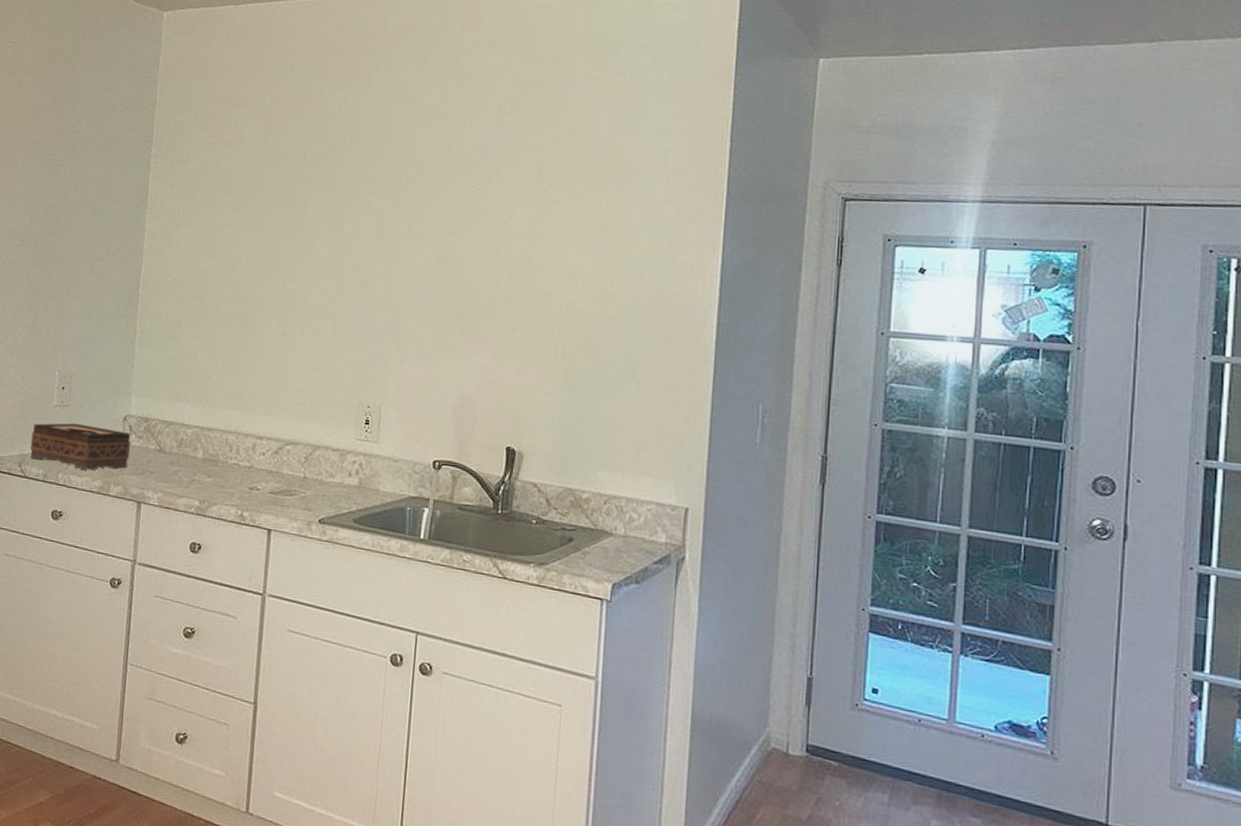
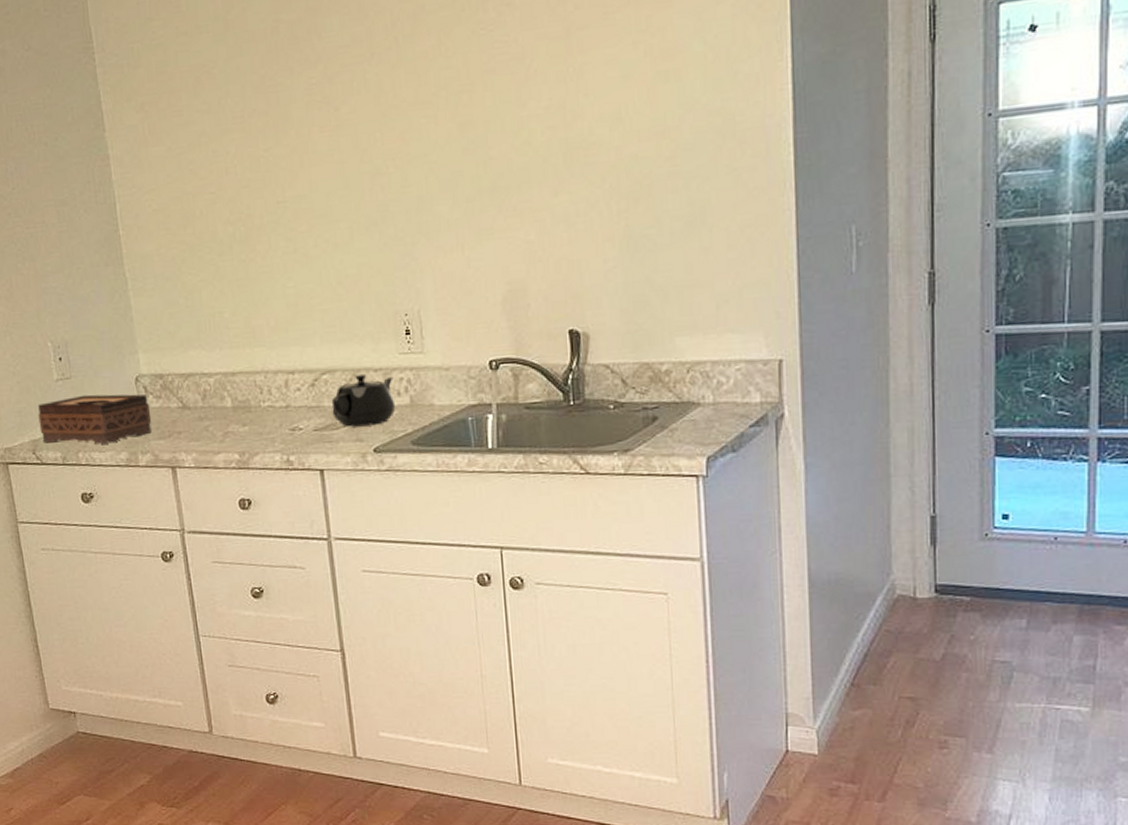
teapot: none [288,450,348,499] -> present [331,373,396,428]

